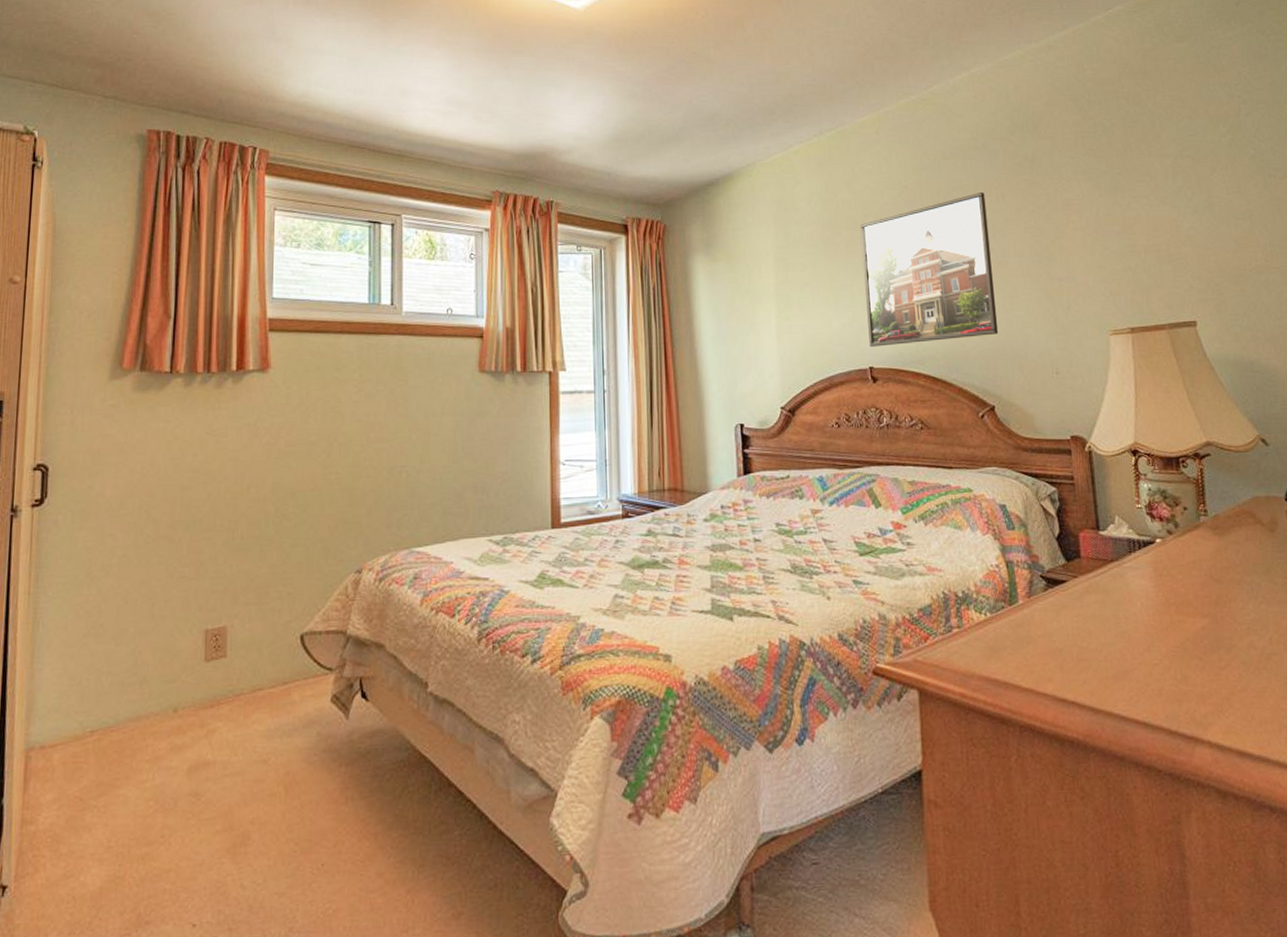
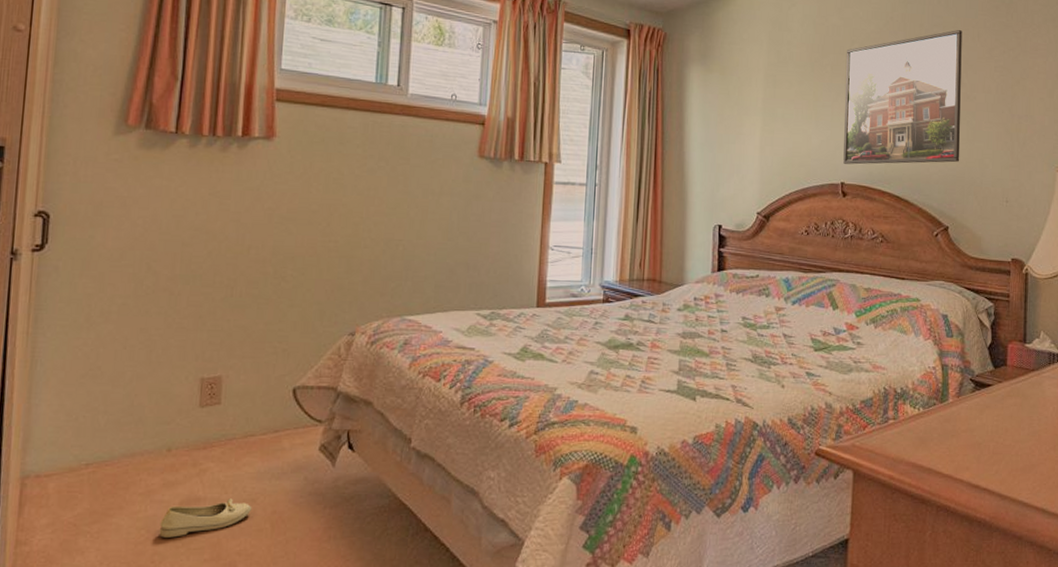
shoe: none [168,760,264,809] -> present [159,498,252,538]

